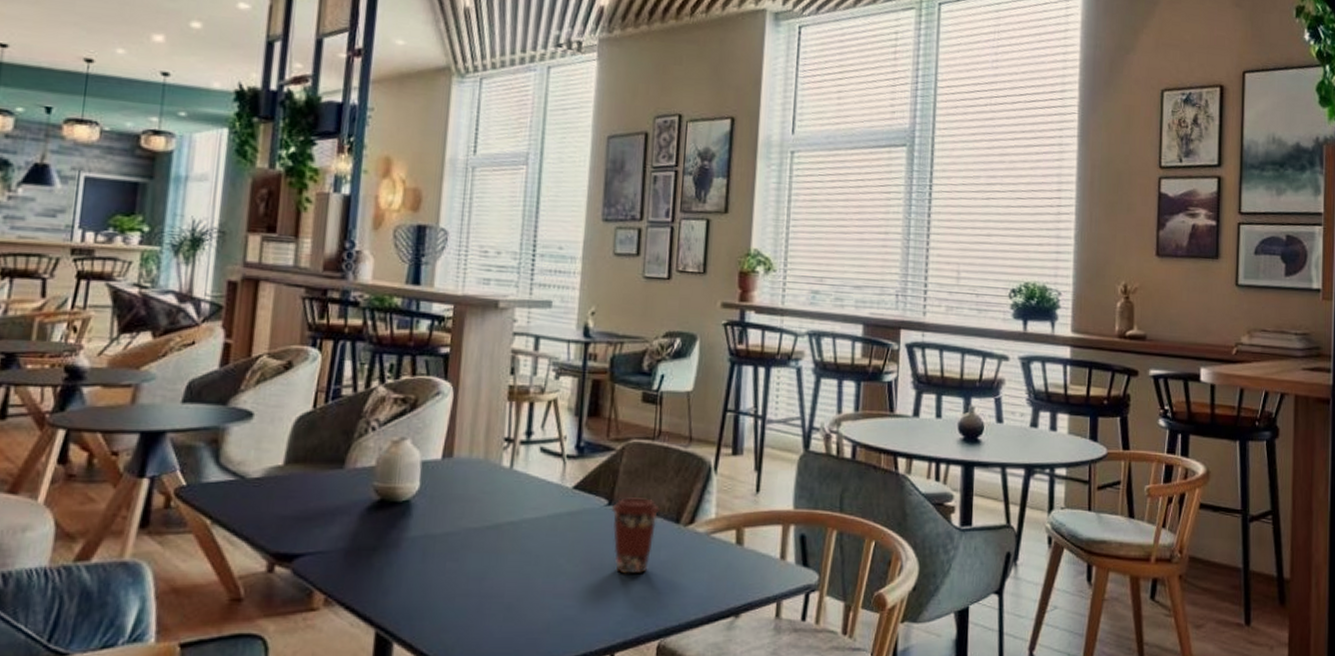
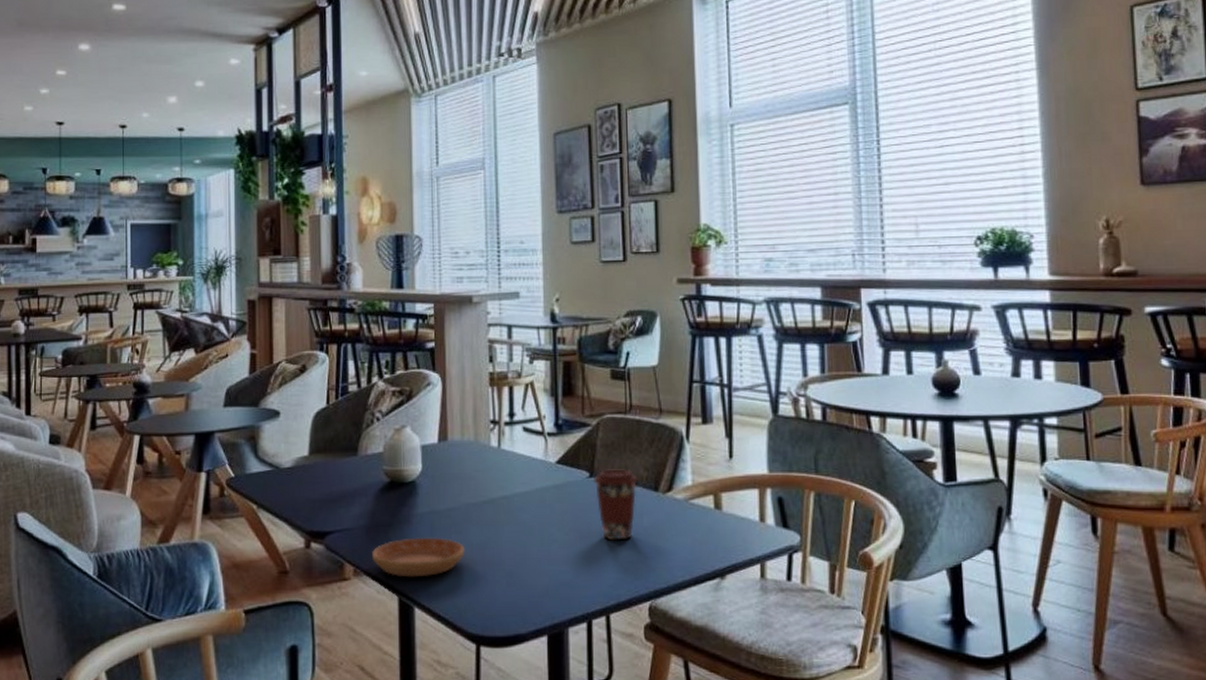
saucer: none [348,564,461,609] -> present [372,537,465,578]

